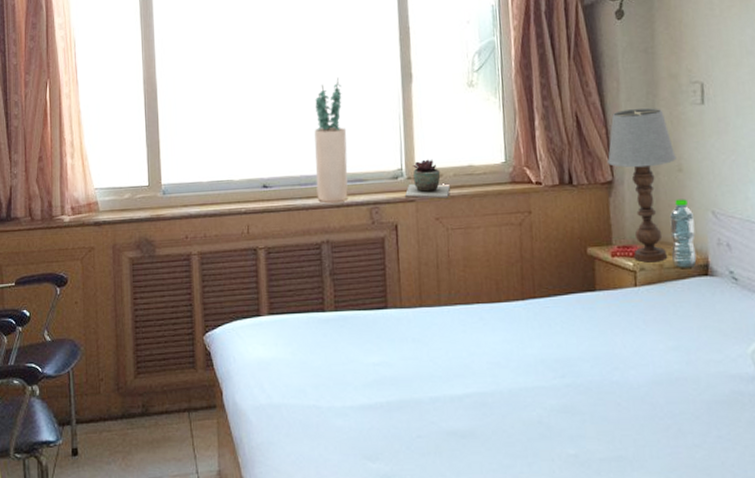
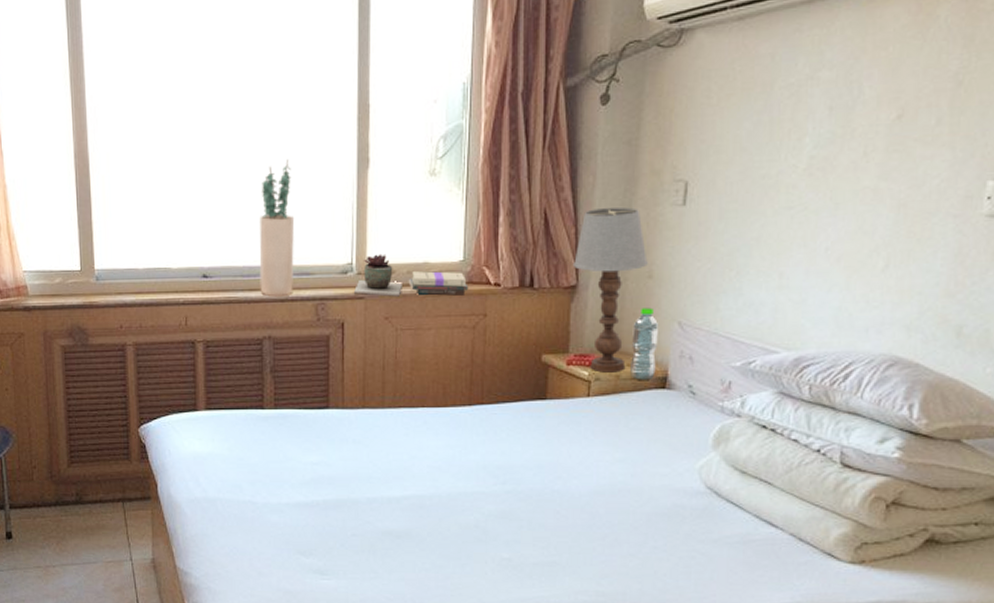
books: none [455,173,512,197] -> present [408,271,469,297]

